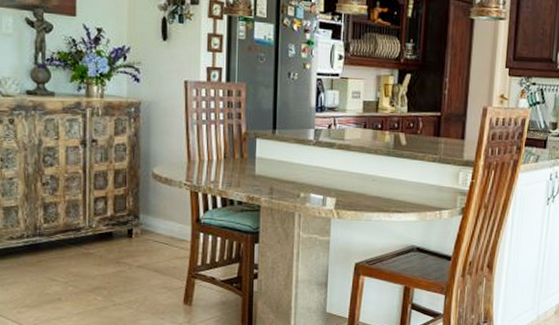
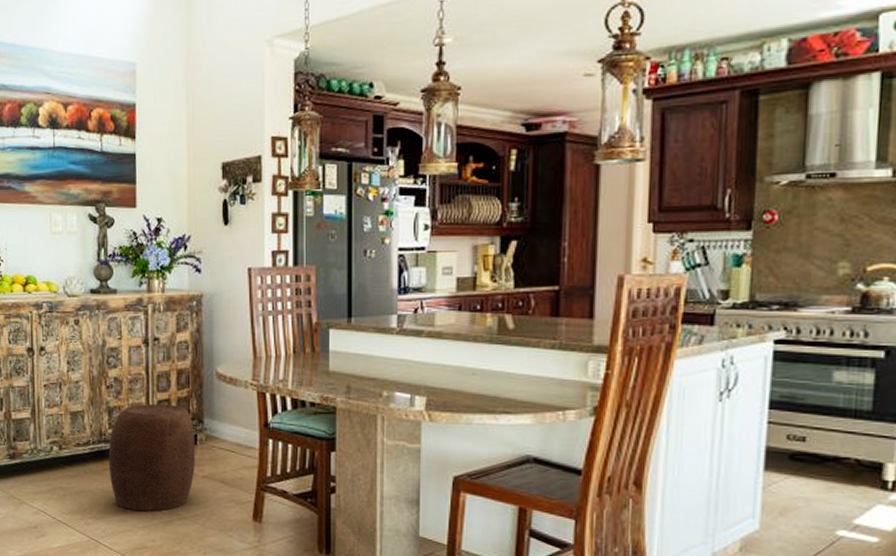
stool: none [43,200,130,299] -> present [108,403,195,511]

